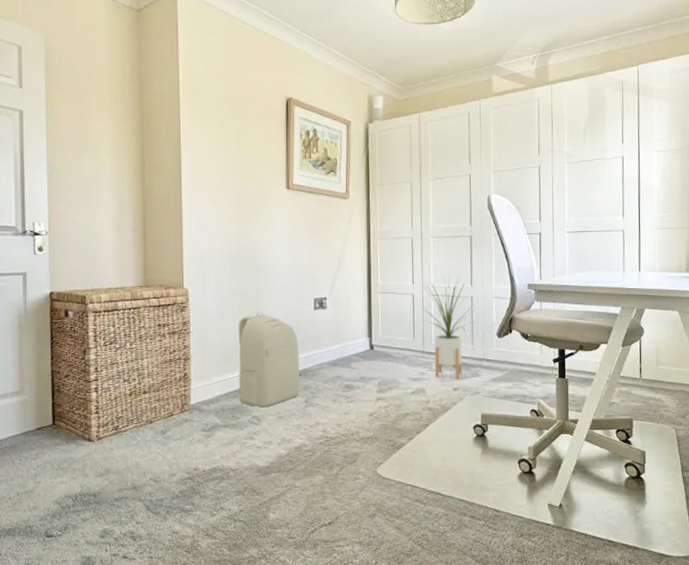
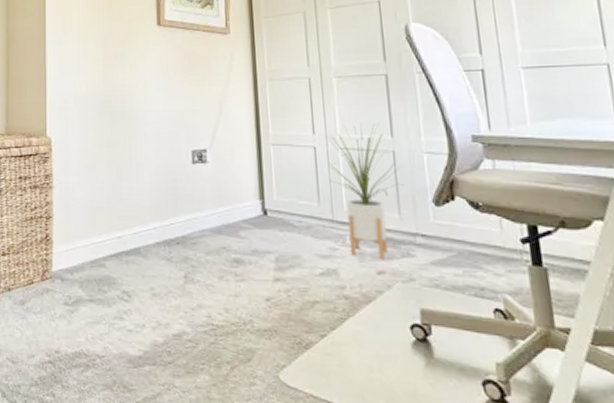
backpack: present [233,312,300,407] -> none [100,165,177,281]

